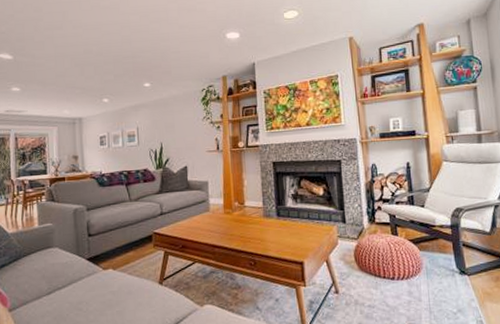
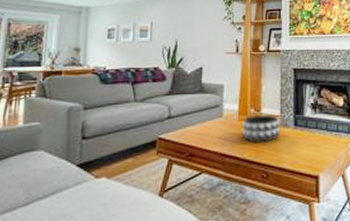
decorative bowl: none [227,206,264,233] -> present [241,114,280,143]

